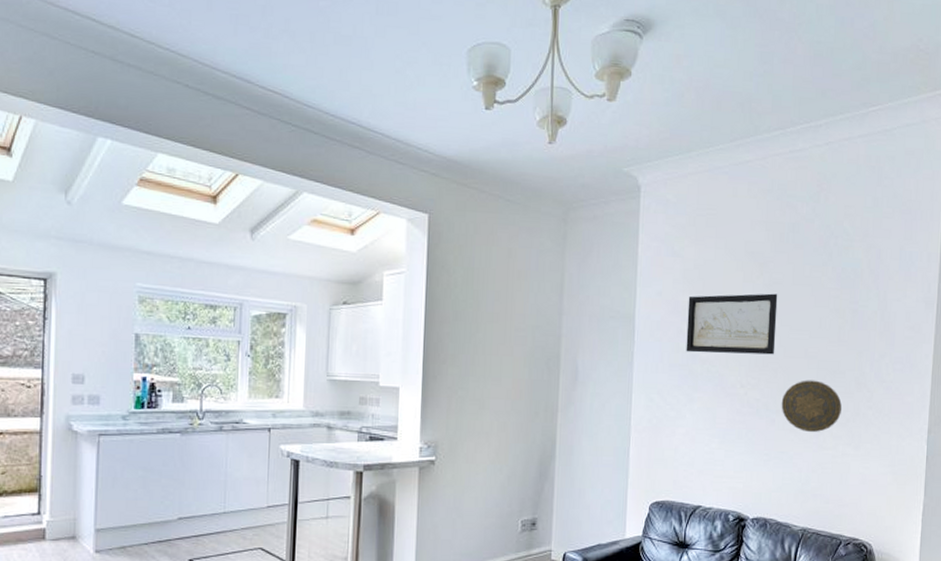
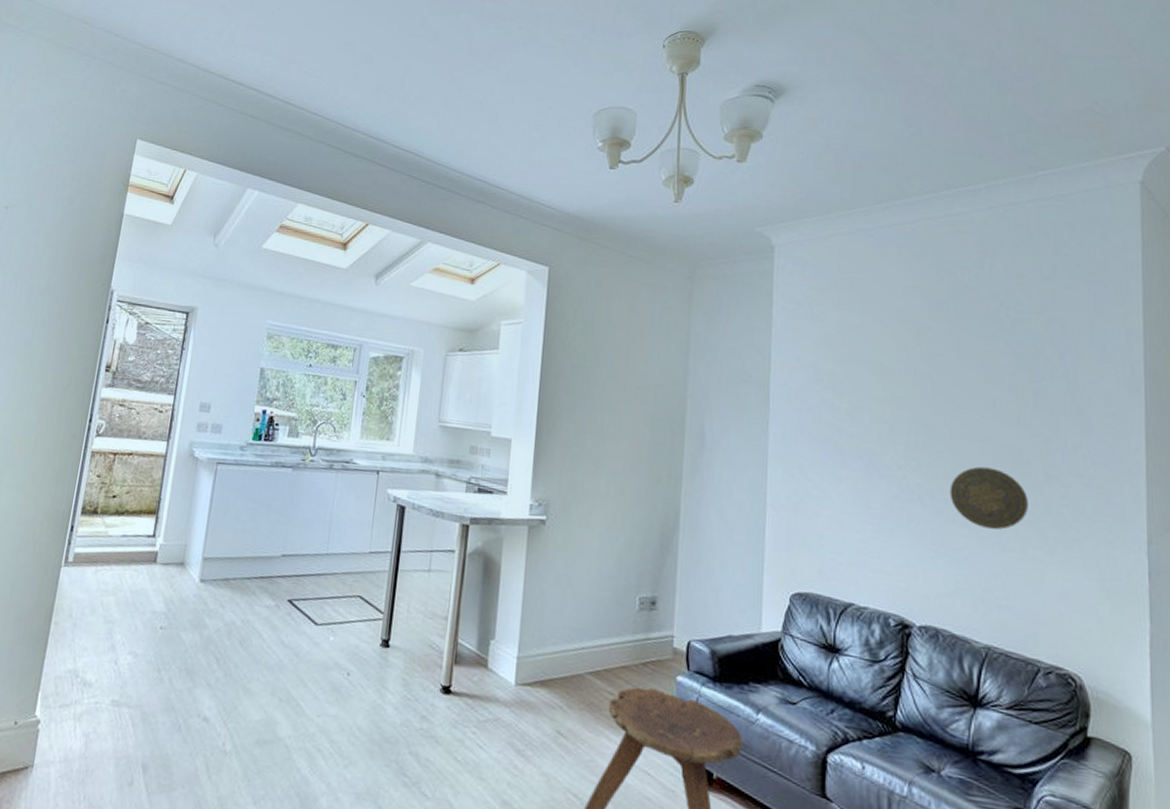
wall art: present [686,293,778,355] -> none [830,363,939,435]

